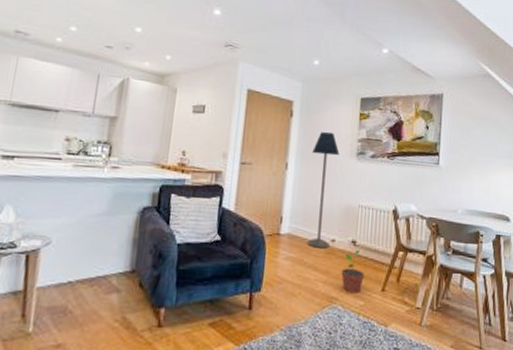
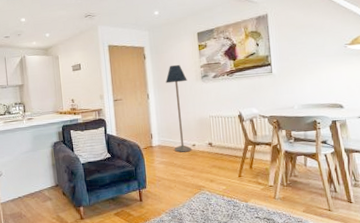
potted plant: present [341,249,364,293] -> none [204,149,223,181]

